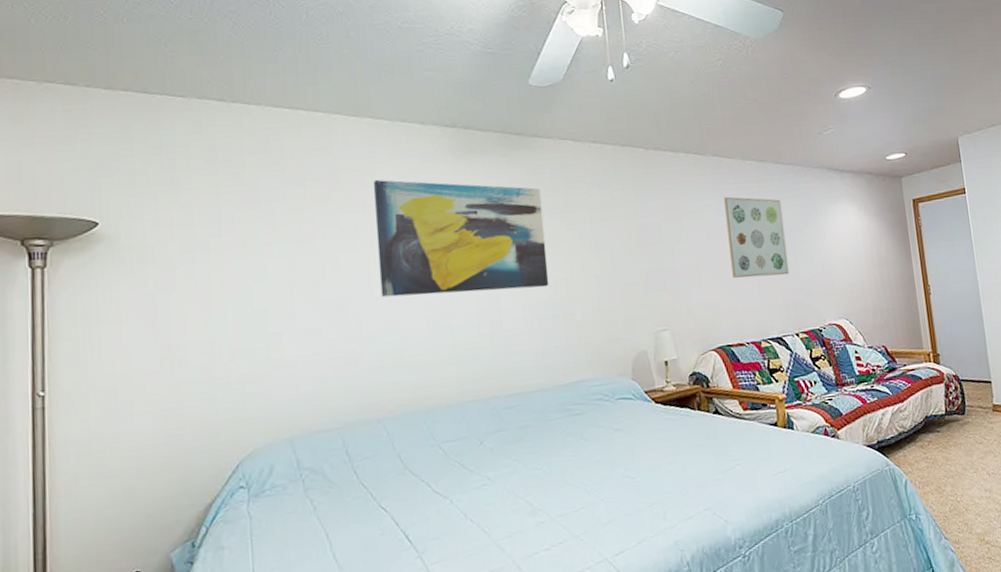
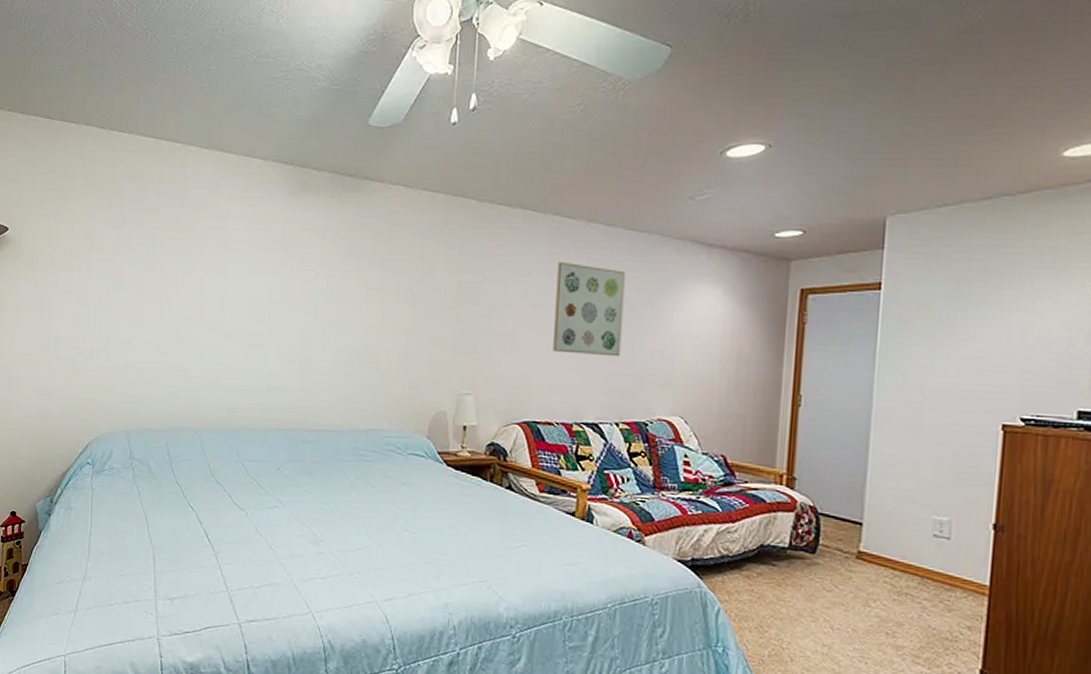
wall art: present [374,180,550,298] -> none [210,211,365,333]

